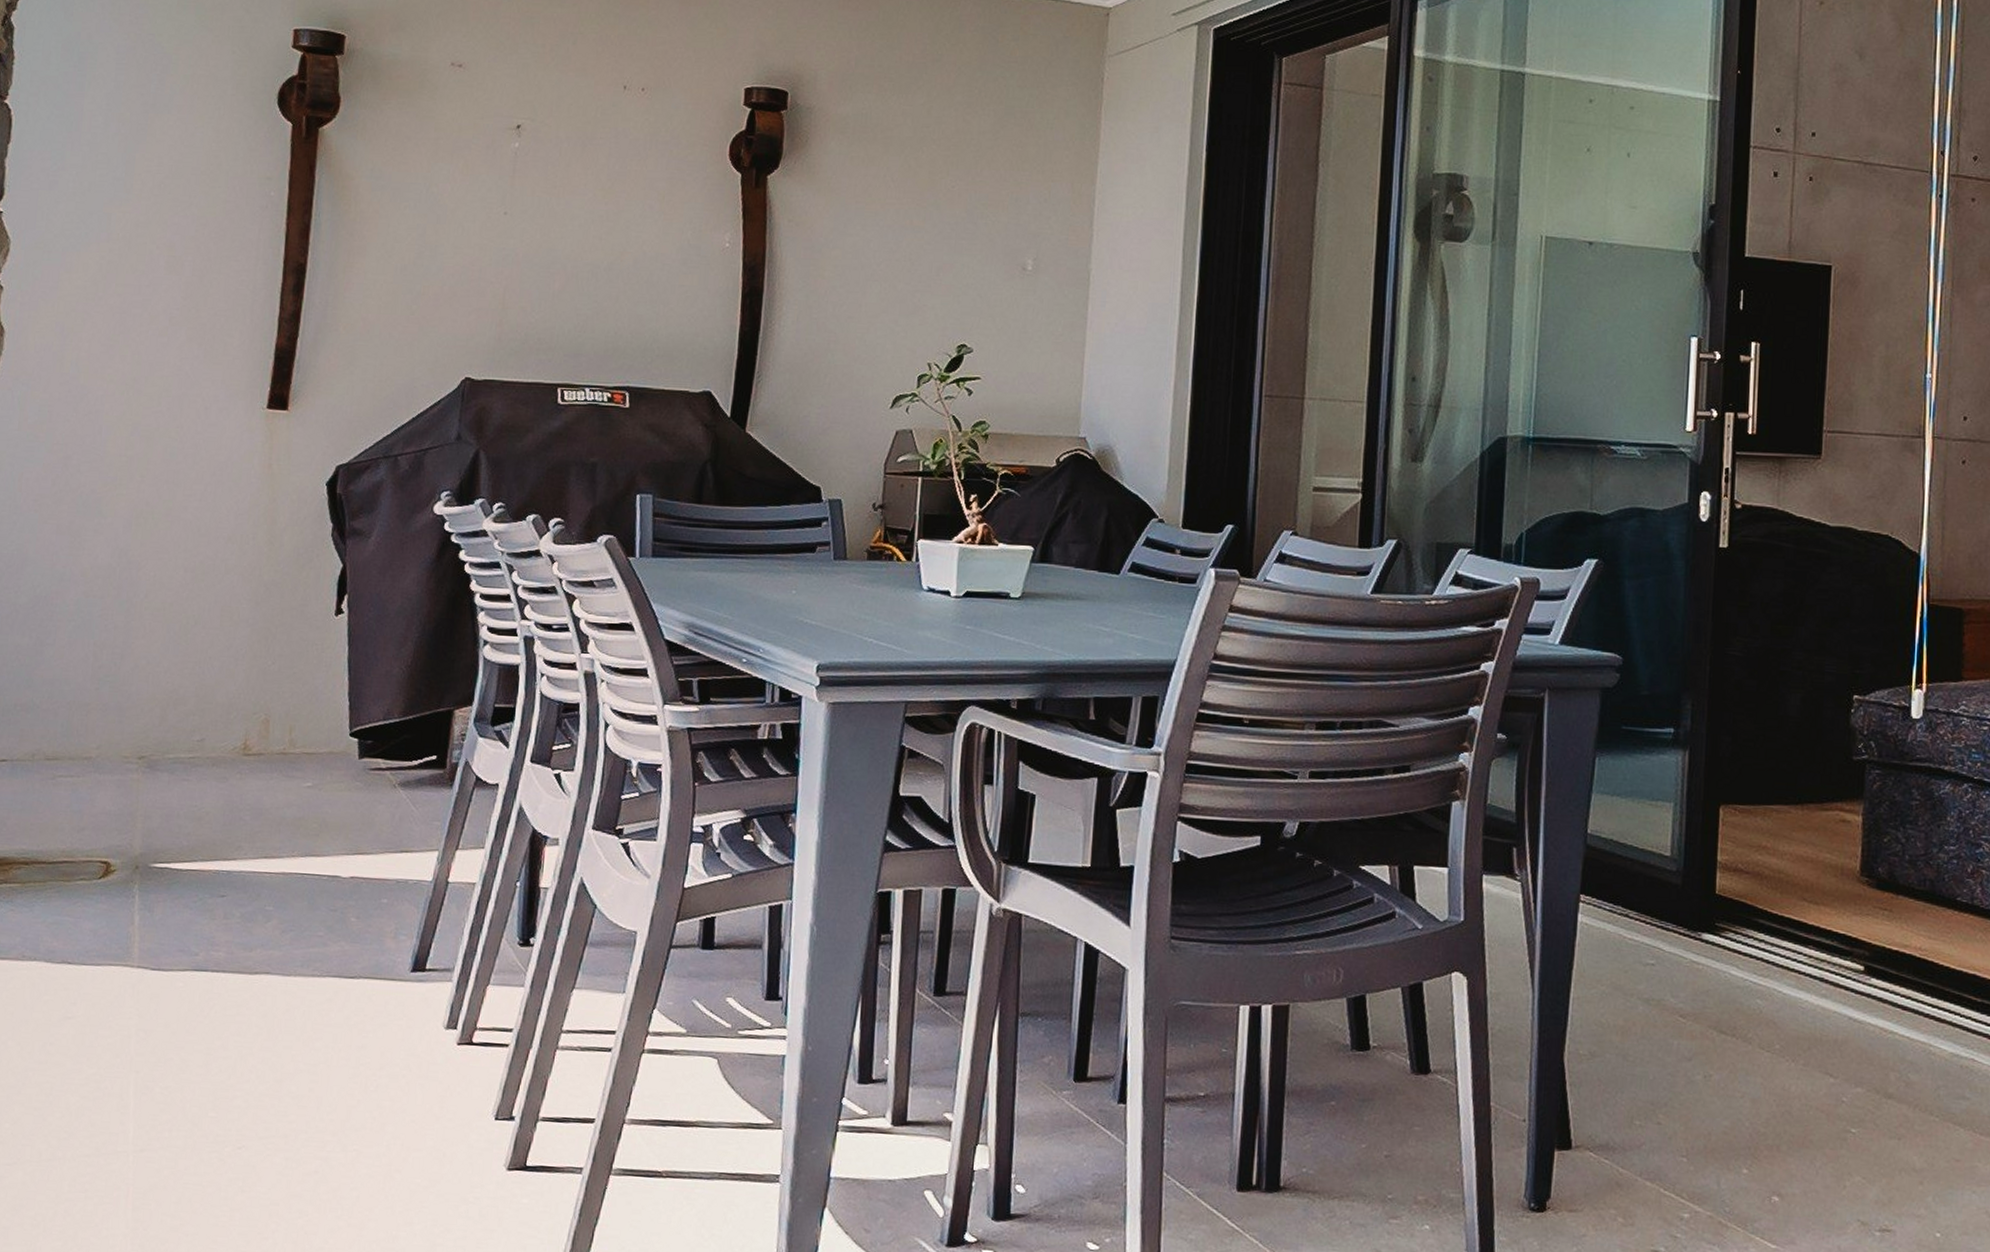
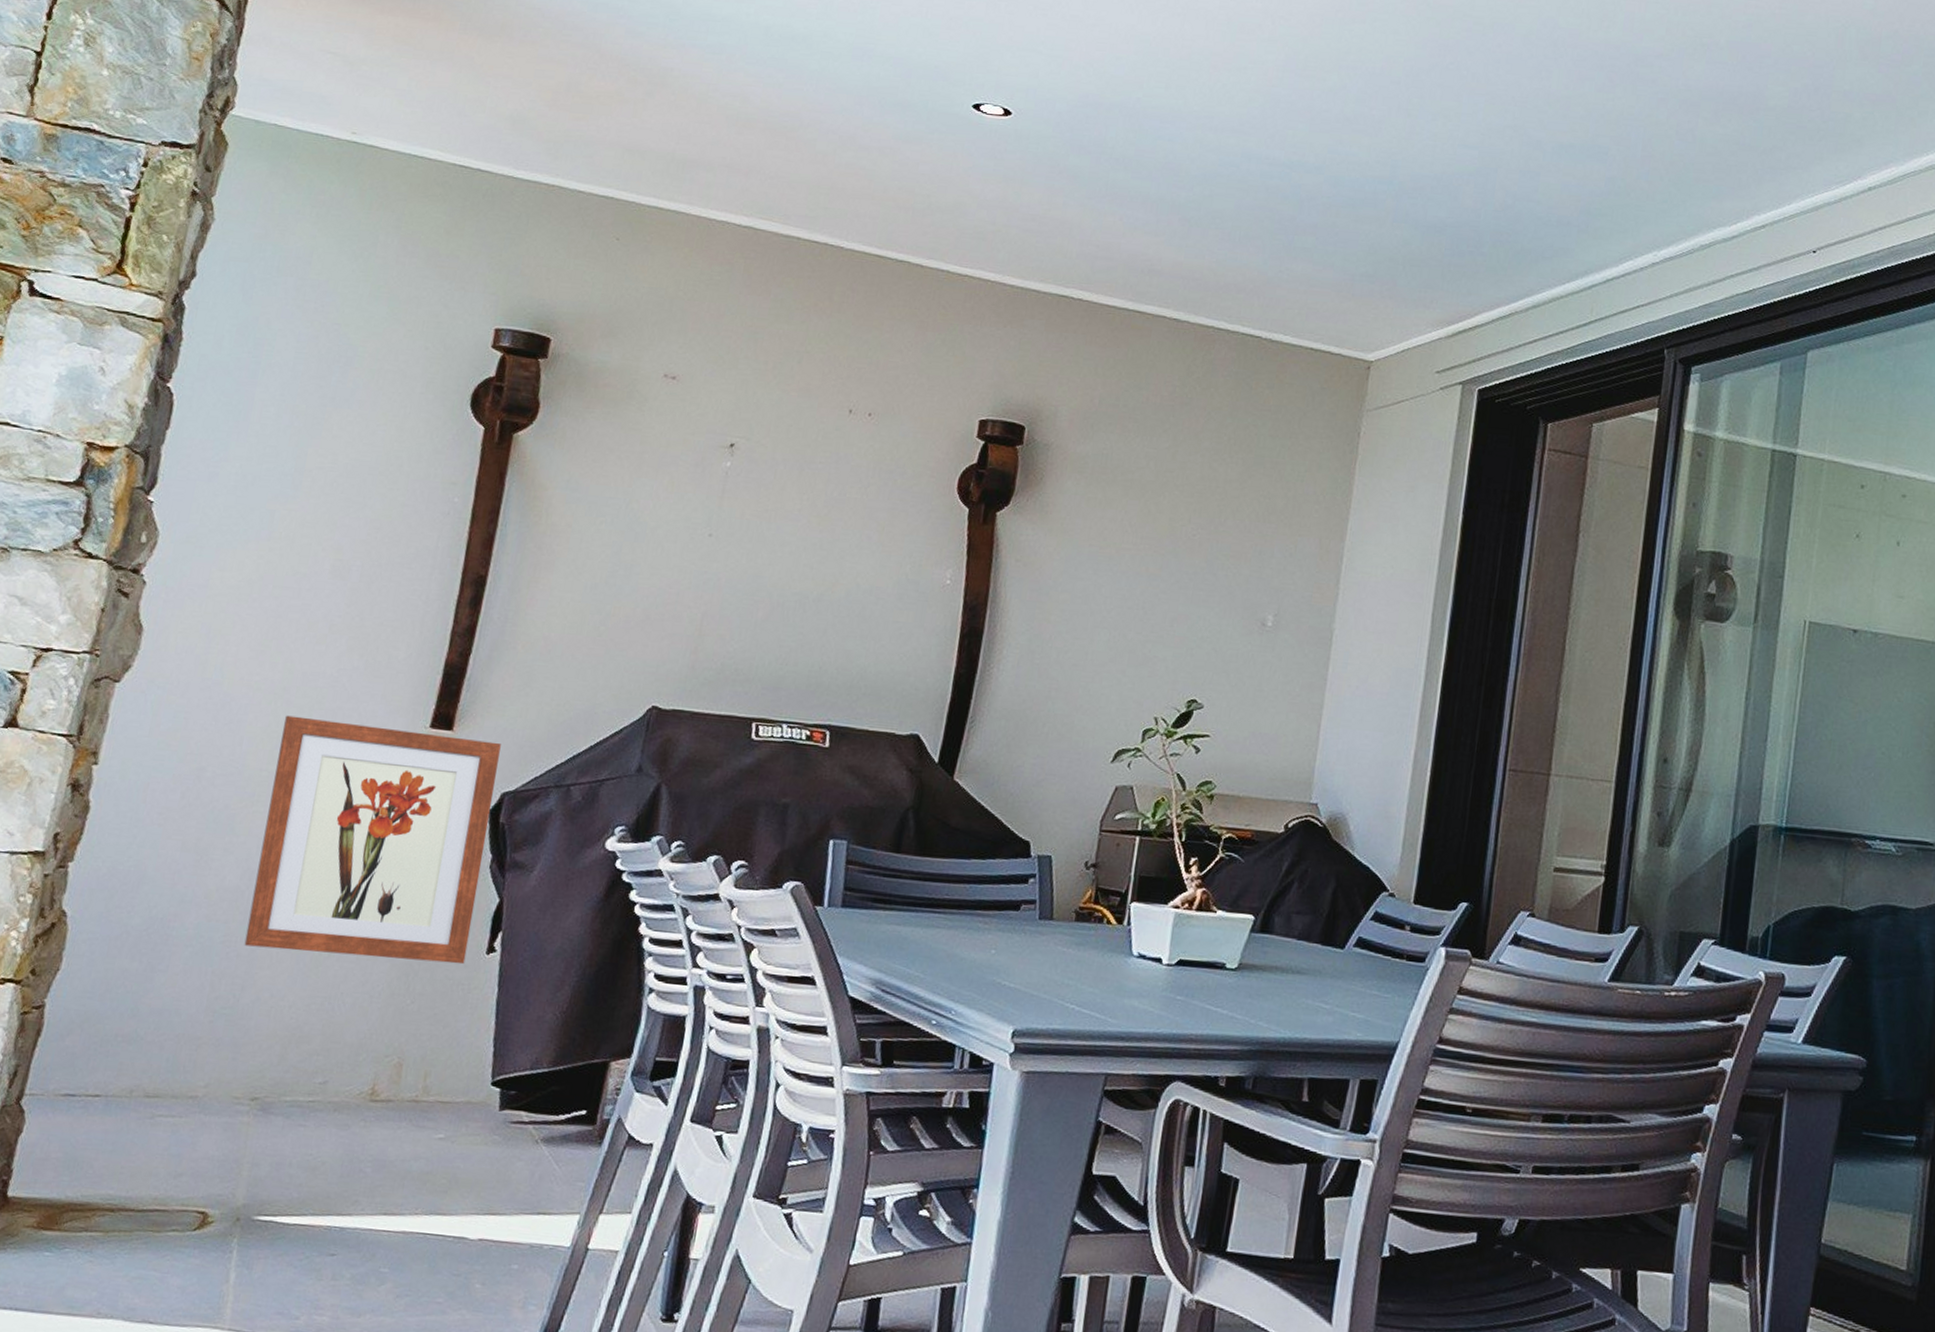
wall art: none [120,404,332,626] -> present [244,715,501,965]

